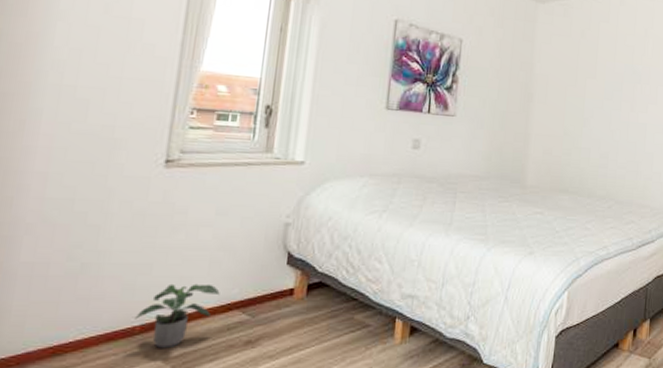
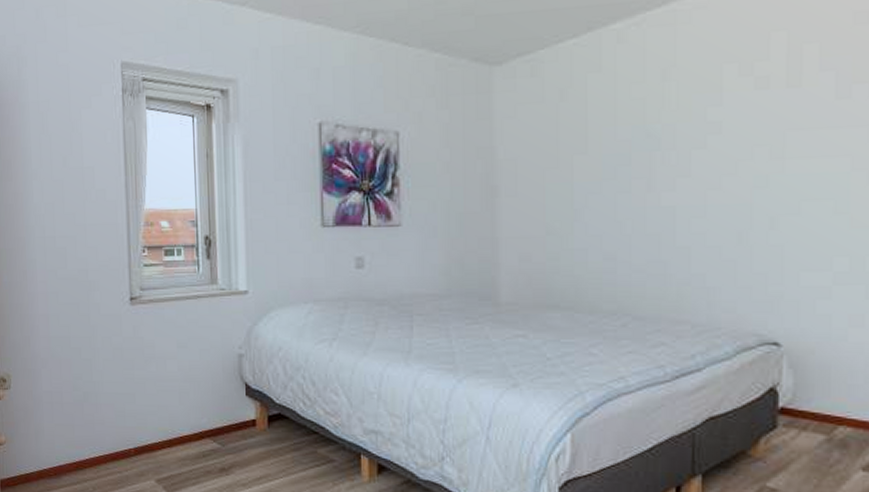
potted plant: present [135,283,220,349] -> none [129,412,192,471]

